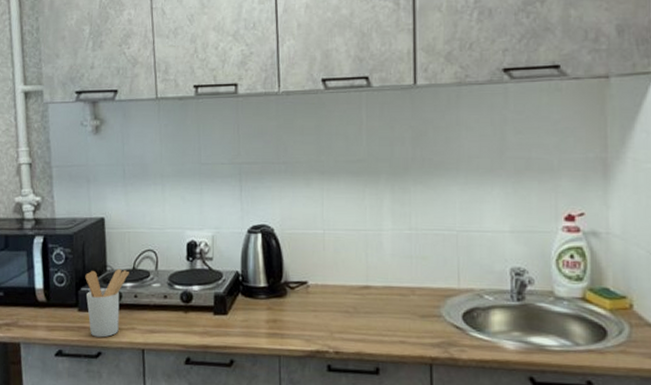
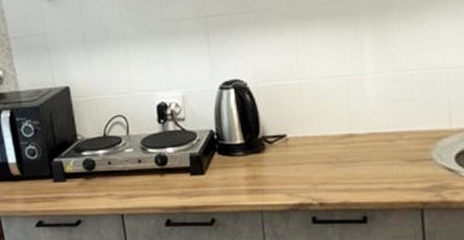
utensil holder: present [85,269,129,338] -> none [56,137,101,206]

